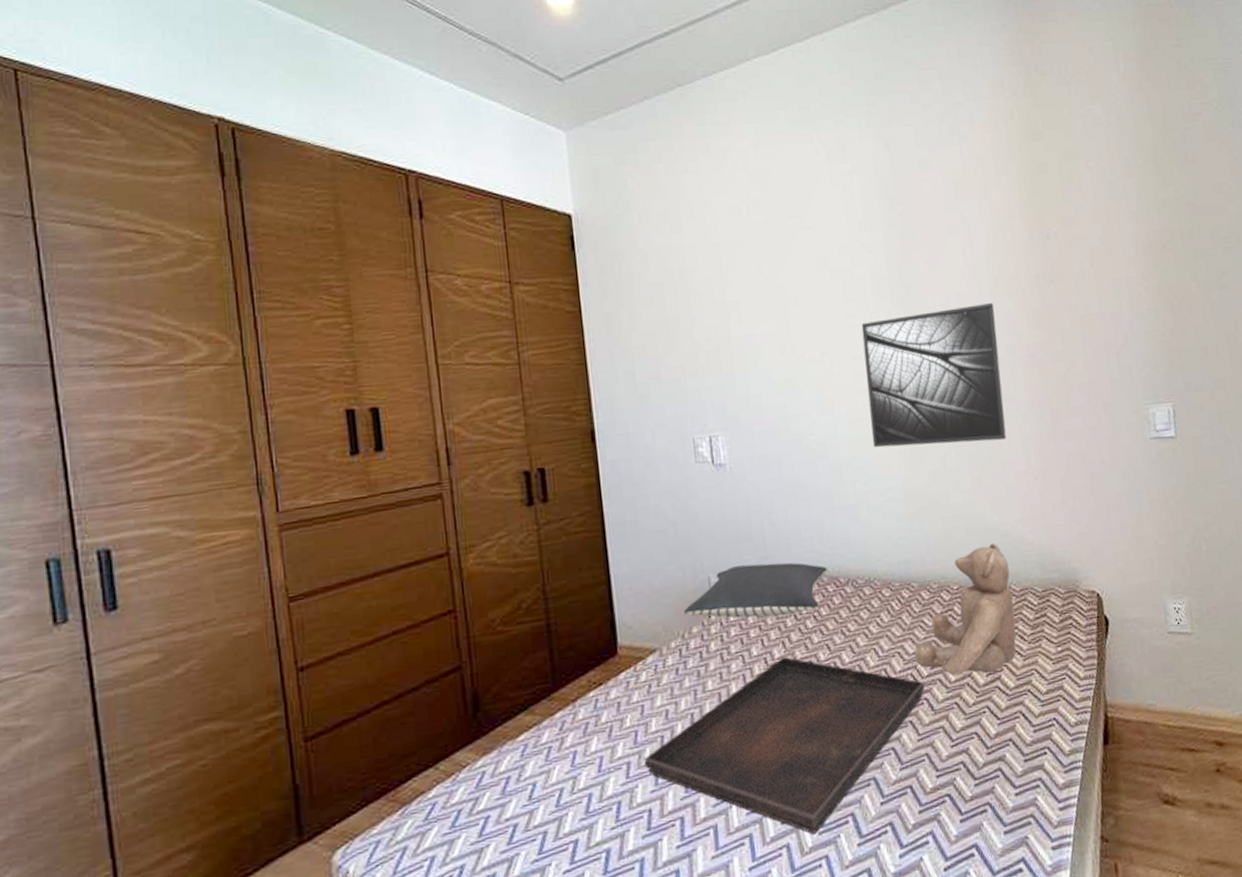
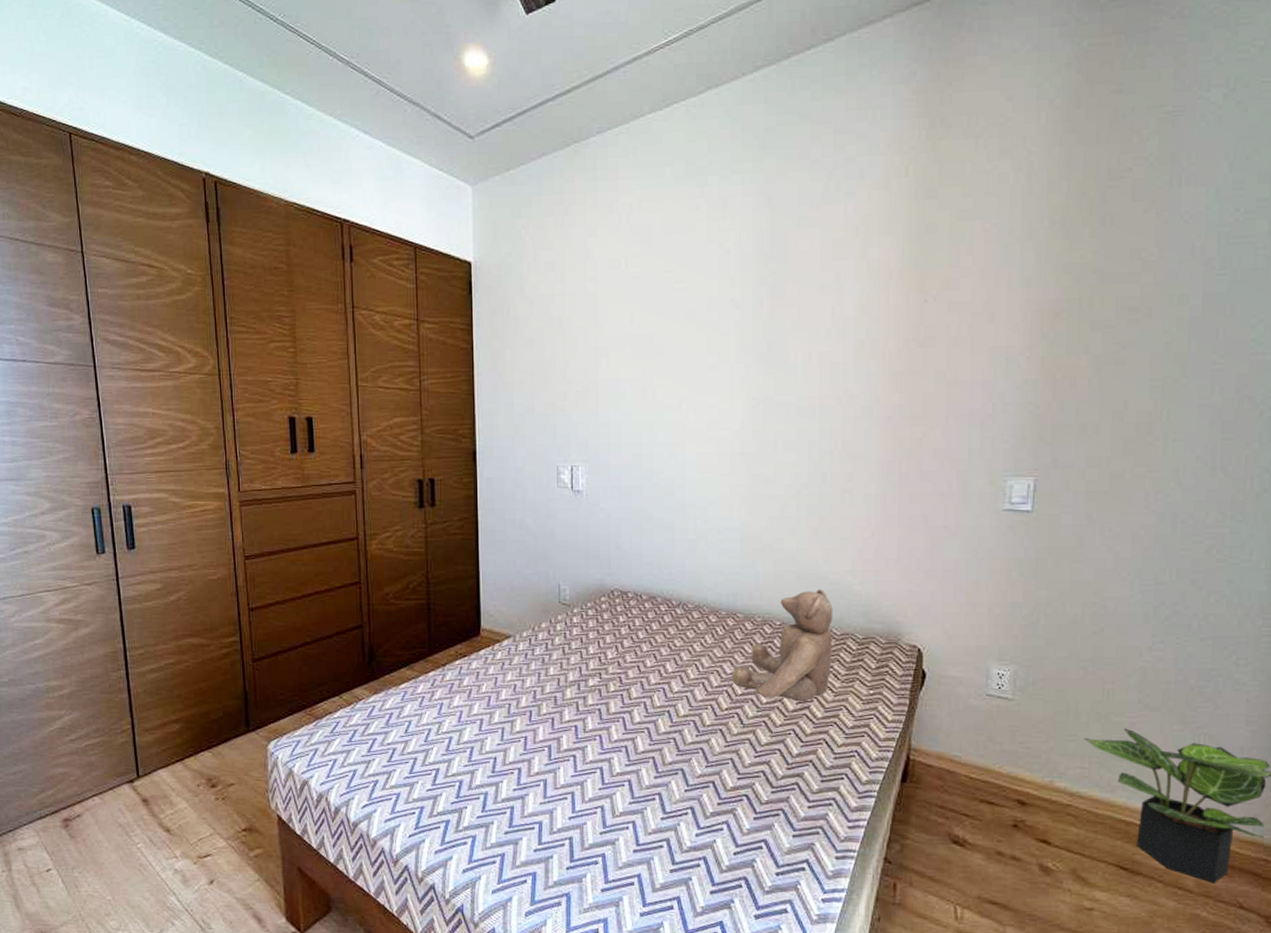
serving tray: present [643,657,925,835] -> none [493,659,737,803]
pillow: present [683,562,827,619] -> none [535,578,662,625]
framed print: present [861,303,1007,448] -> none [717,364,857,497]

